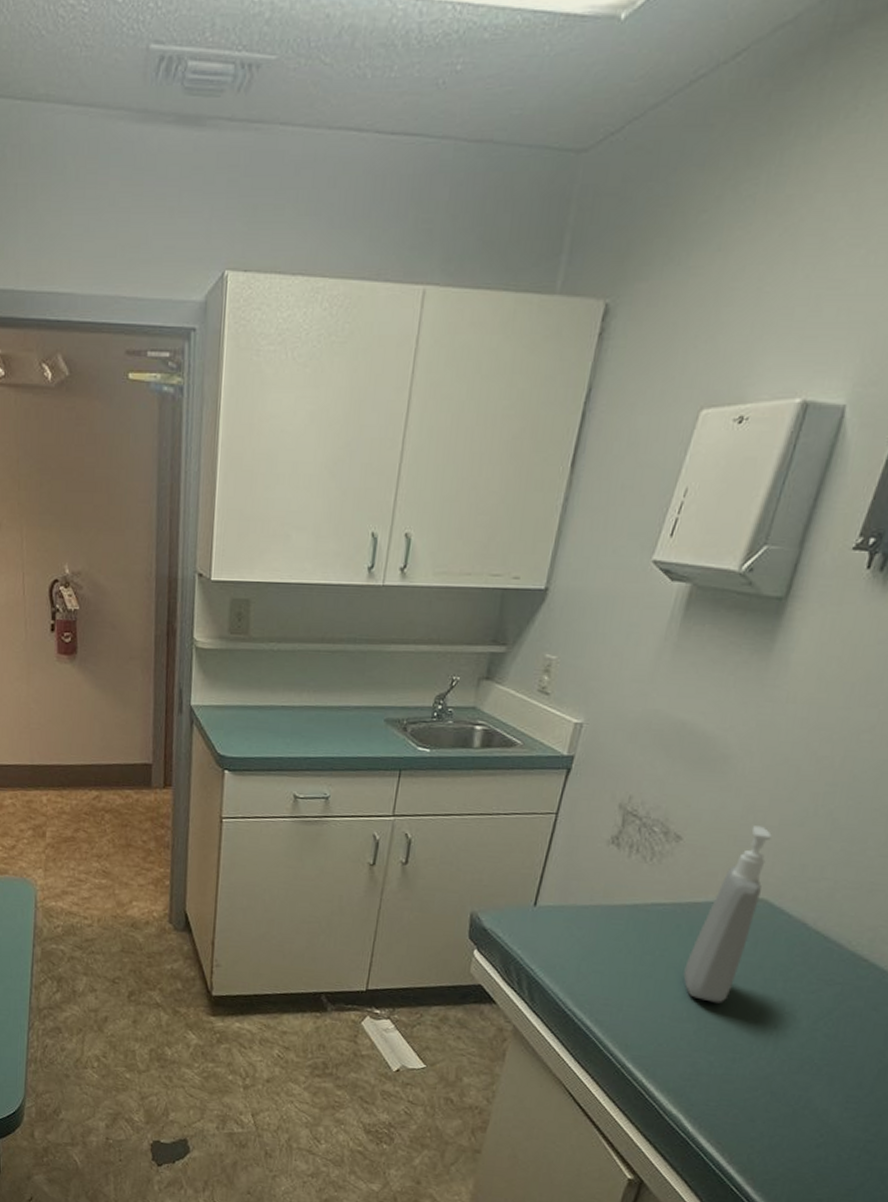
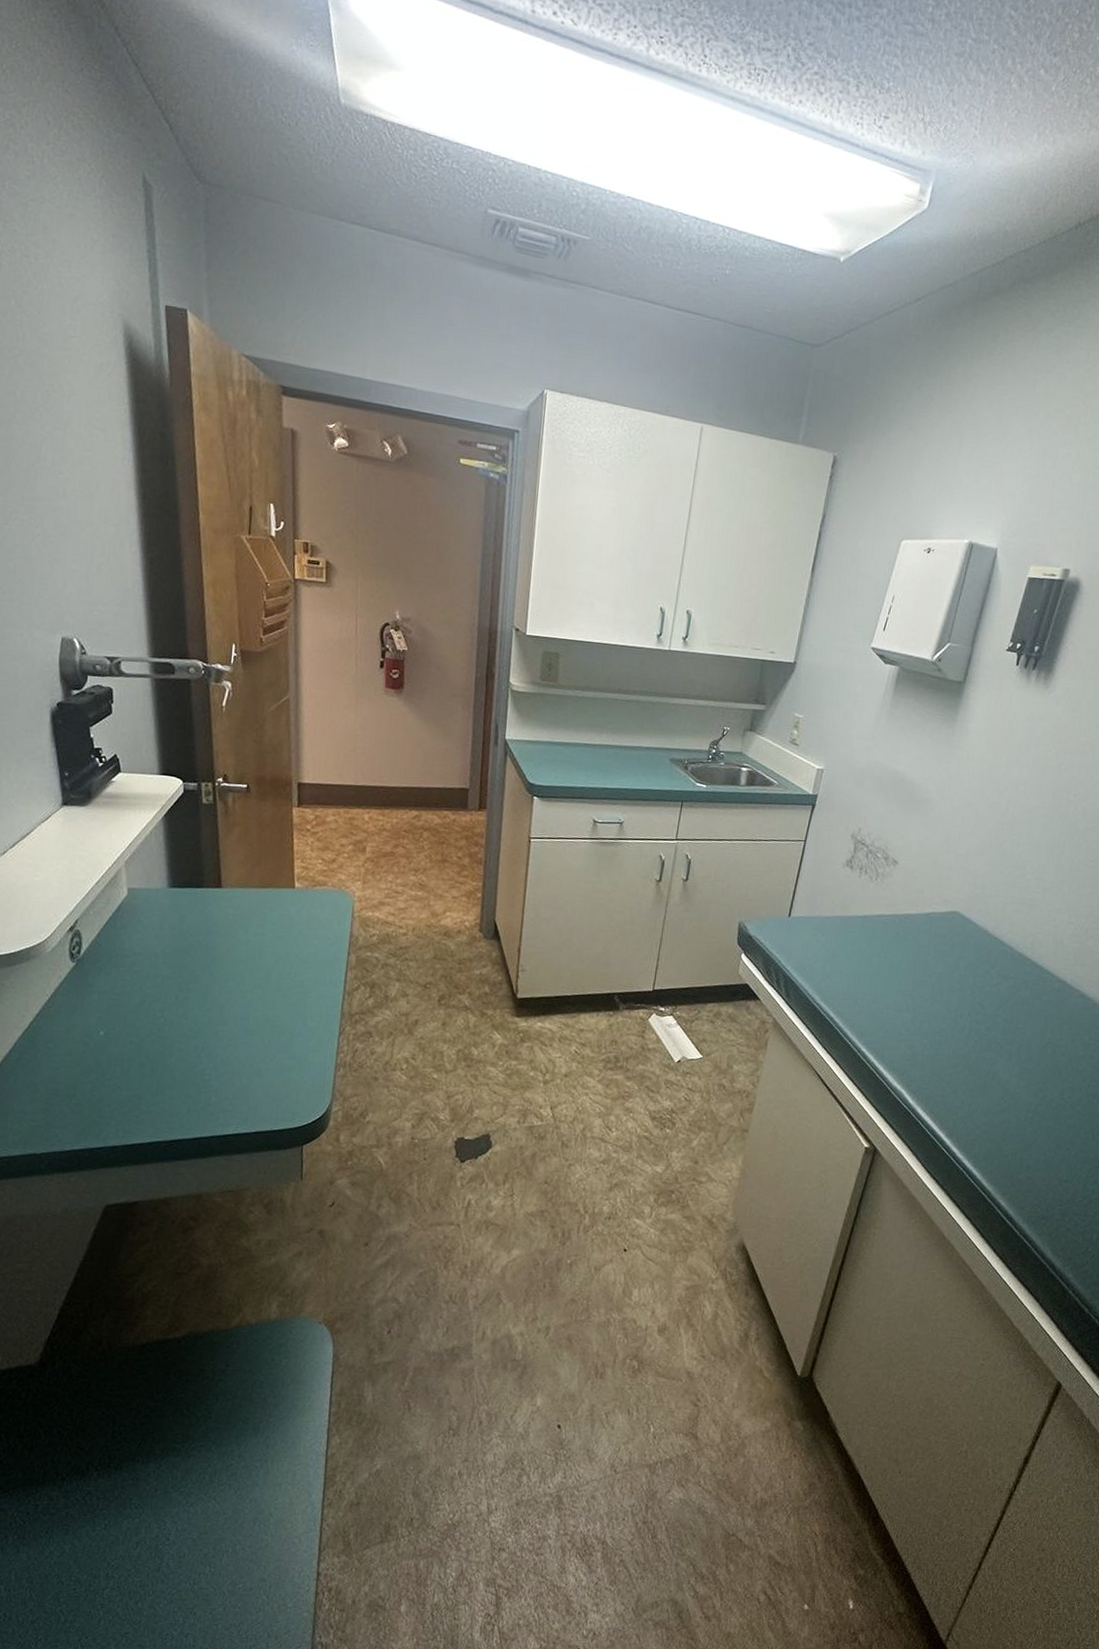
soap dispenser: present [683,826,772,1003] -> none [902,854,961,996]

